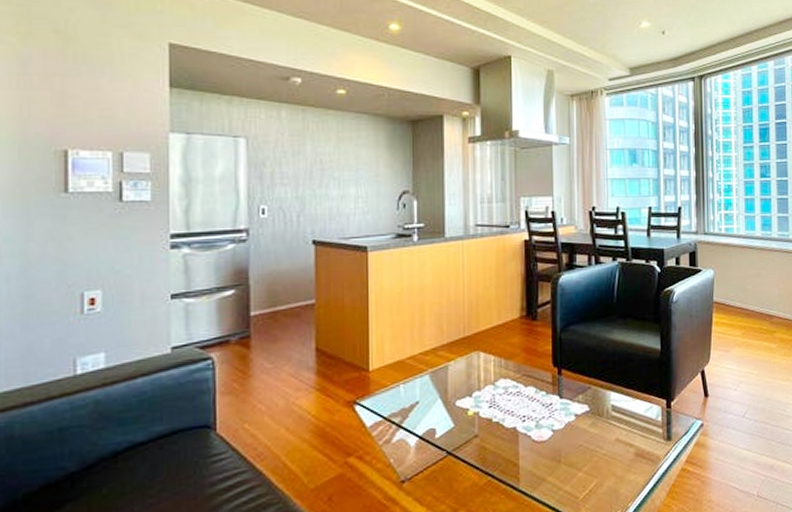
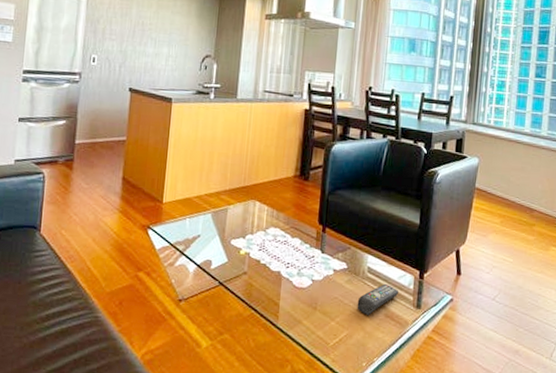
remote control: none [604,419,647,458] -> present [357,283,399,315]

